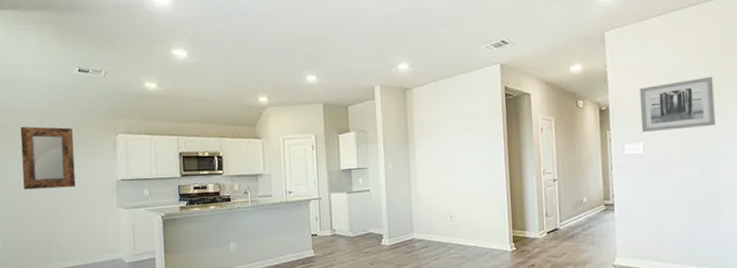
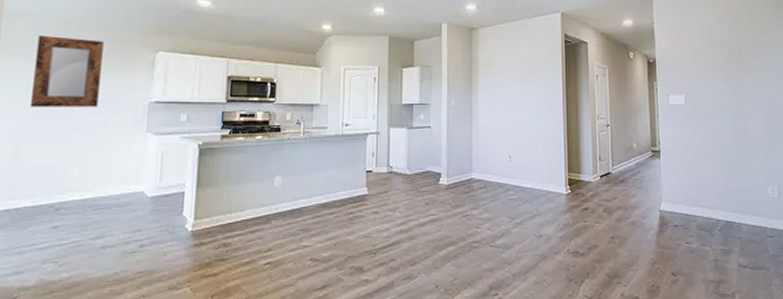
wall art: present [639,76,715,133] -> none [681,39,744,86]

